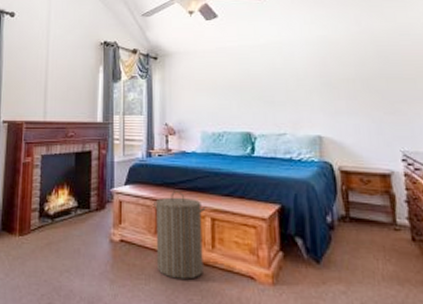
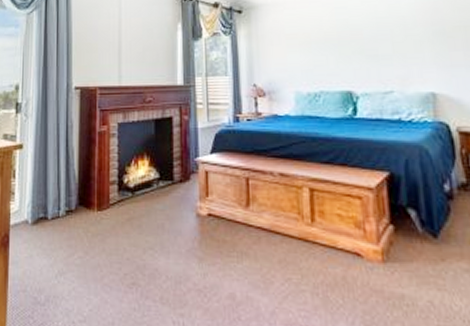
laundry hamper: present [154,191,206,280] -> none [244,159,303,257]

